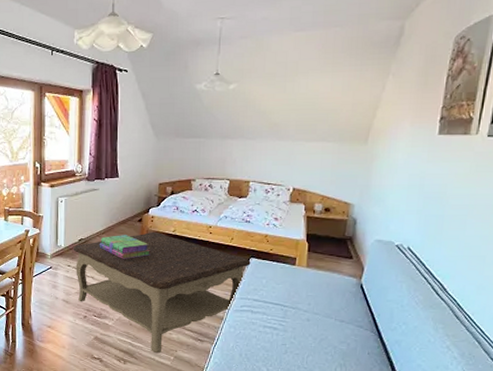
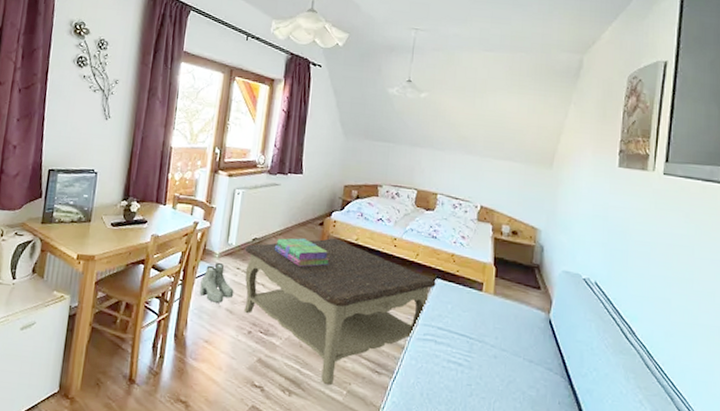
boots: none [38,262,68,295] -> present [200,262,234,303]

